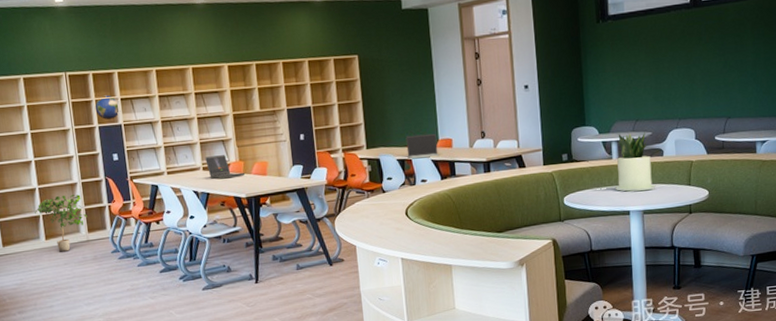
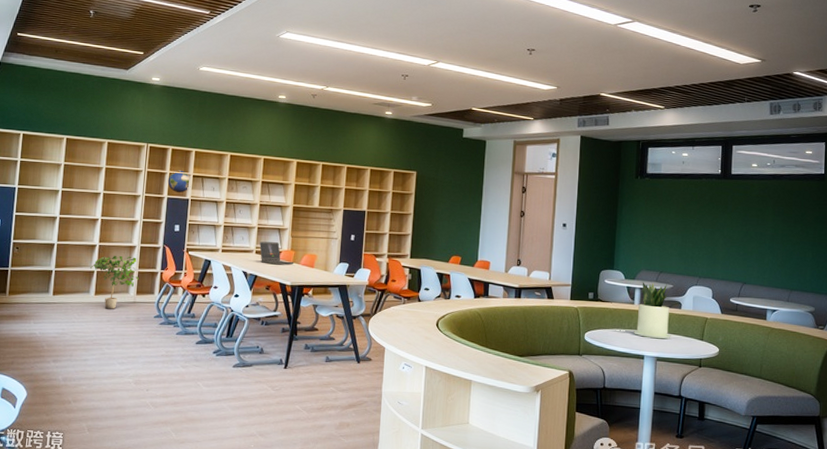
laptop: present [405,133,440,160] -> none [446,252,476,276]

